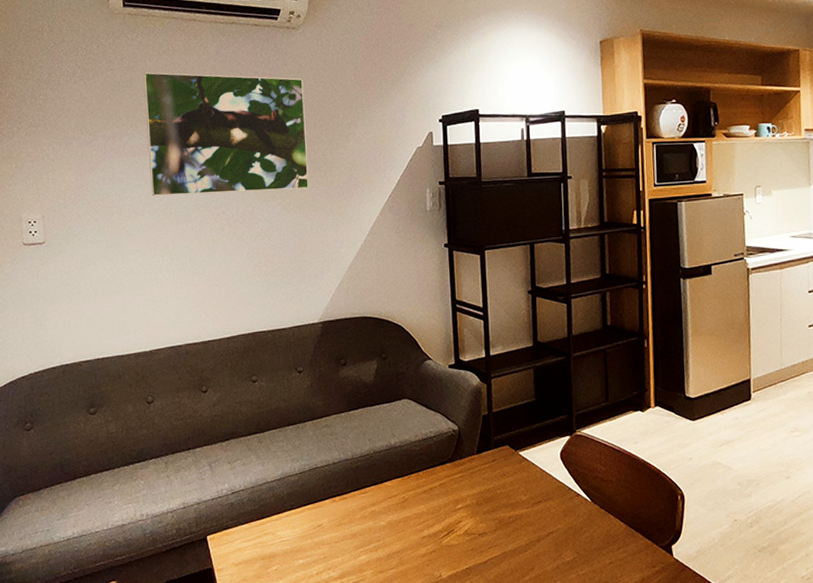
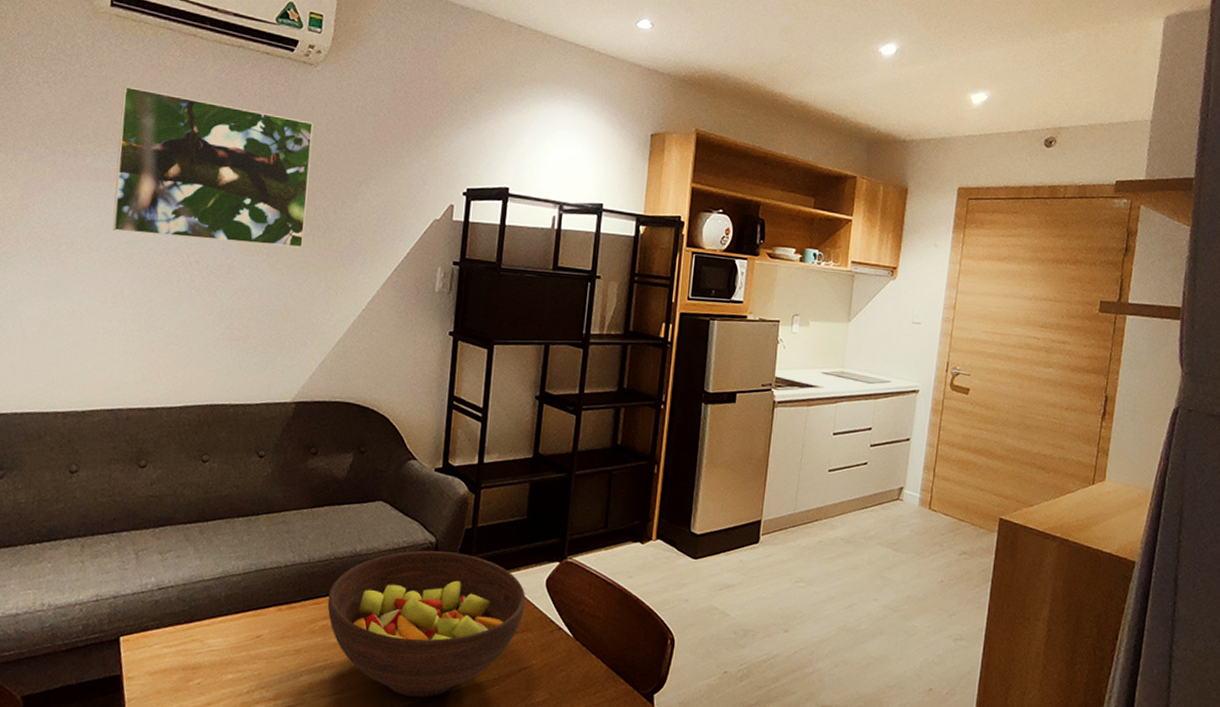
fruit bowl: none [373,437,545,567] -> present [327,550,526,698]

